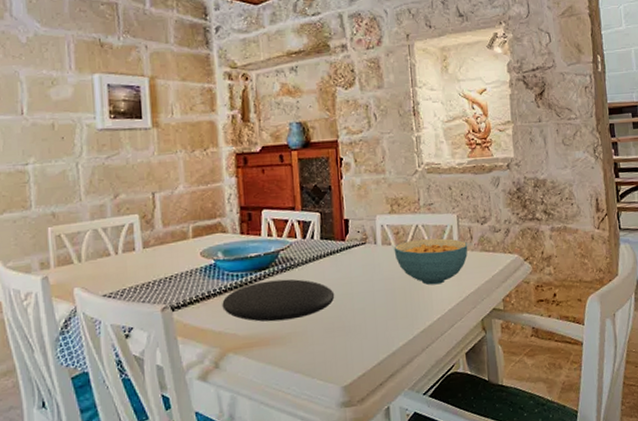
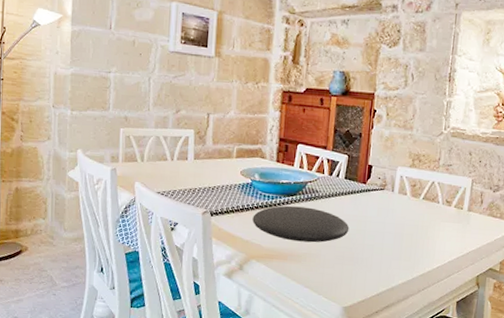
cereal bowl: present [394,238,468,285] -> none [408,194,477,238]

